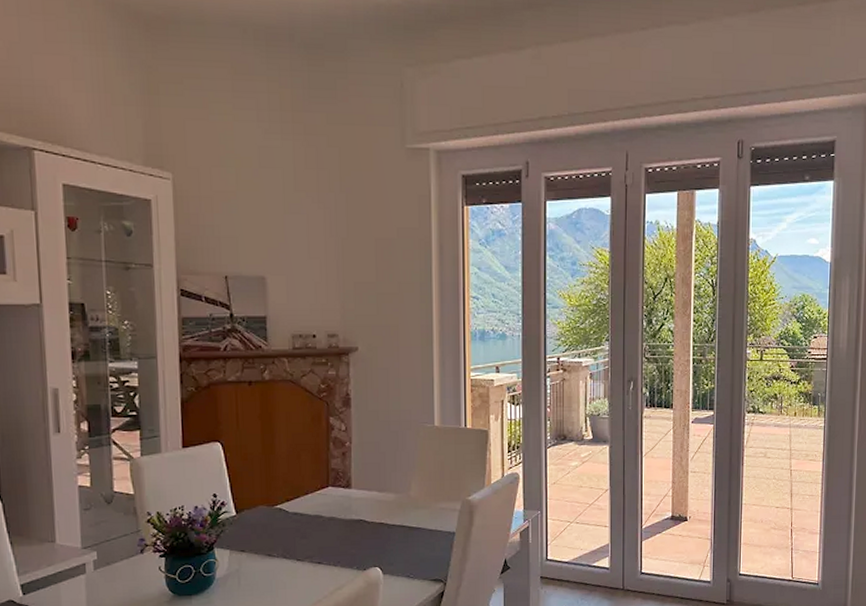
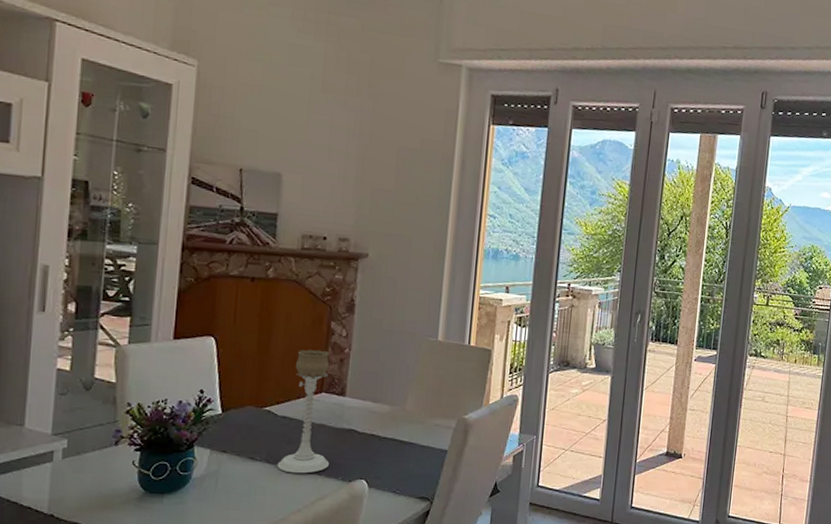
candle holder: none [294,445,344,567] -> present [277,349,330,474]

